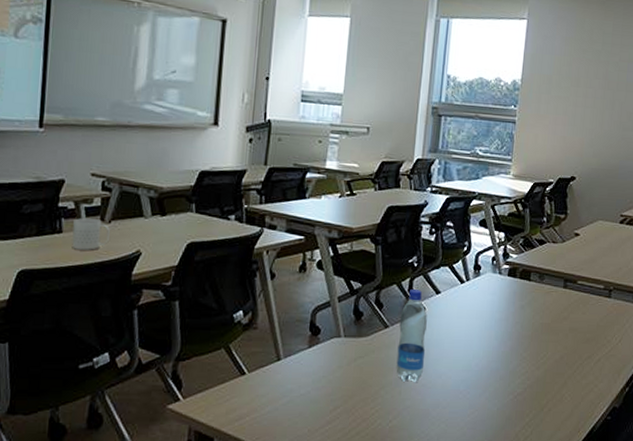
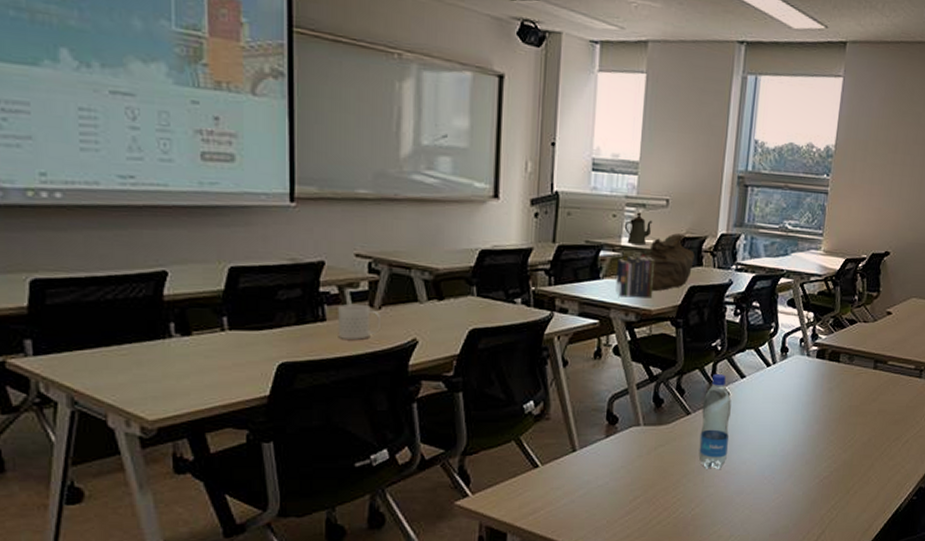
books: none [320,178,357,217] -> present [615,256,656,298]
coffee pot: none [328,139,355,169] -> present [624,212,653,246]
bag: none [343,158,393,211] -> present [640,233,695,292]

